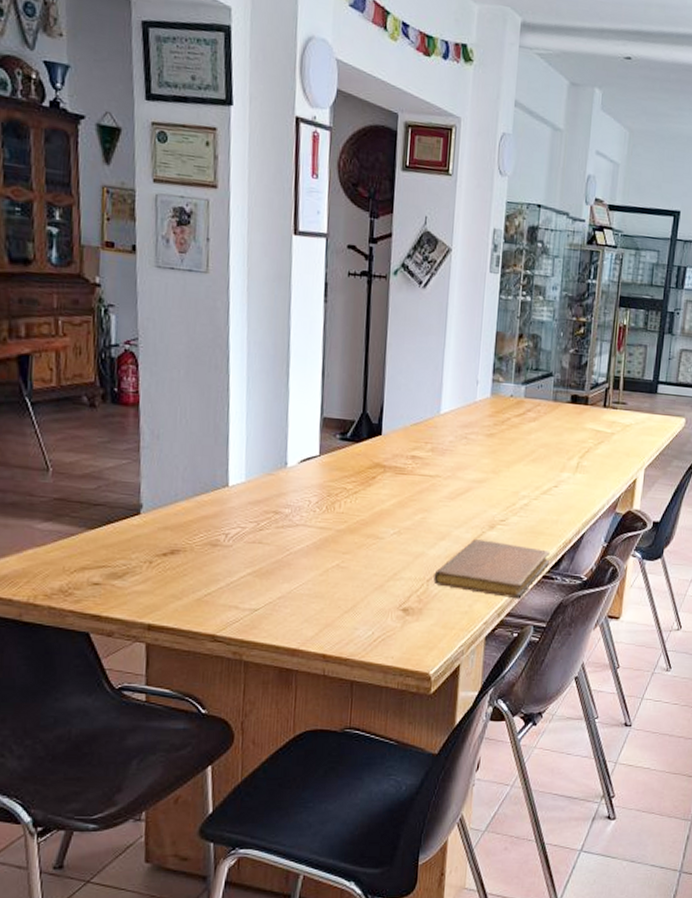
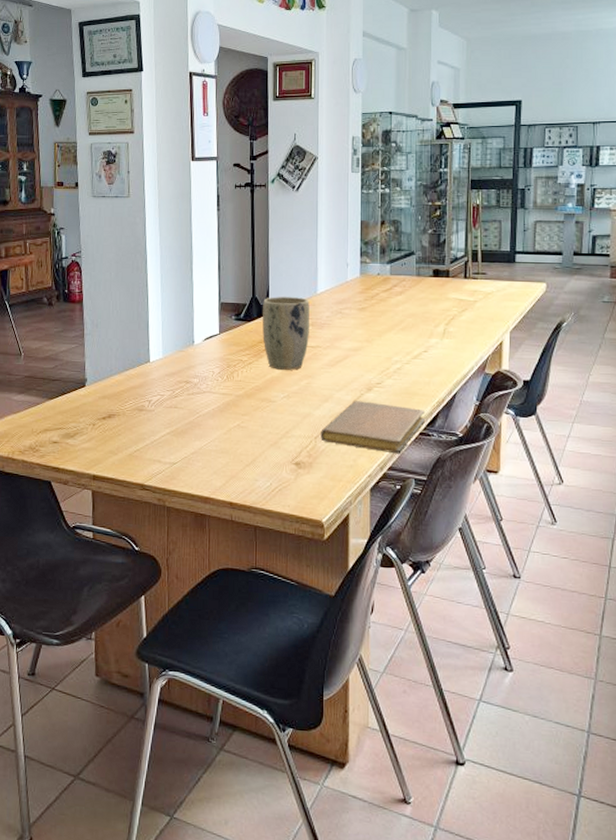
plant pot: none [372,414,431,502] -> present [262,297,309,370]

